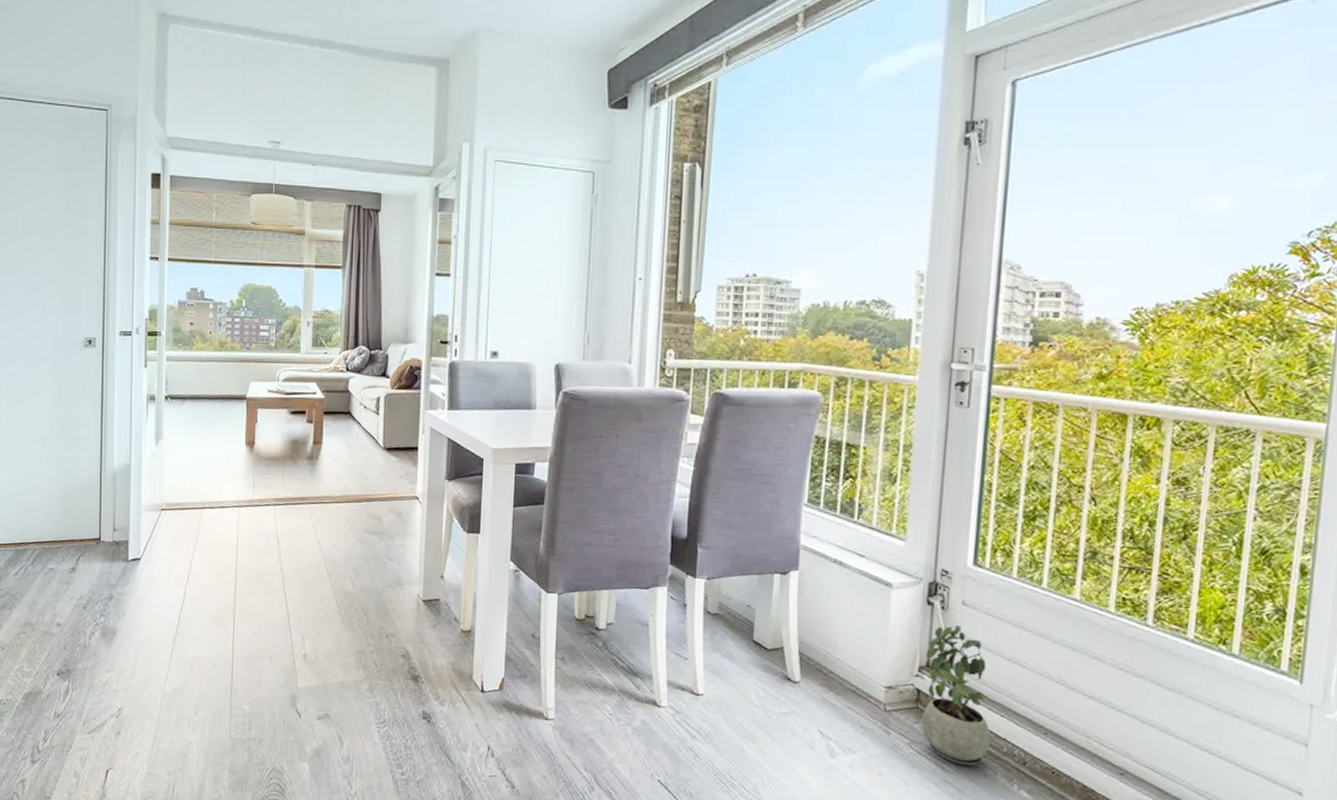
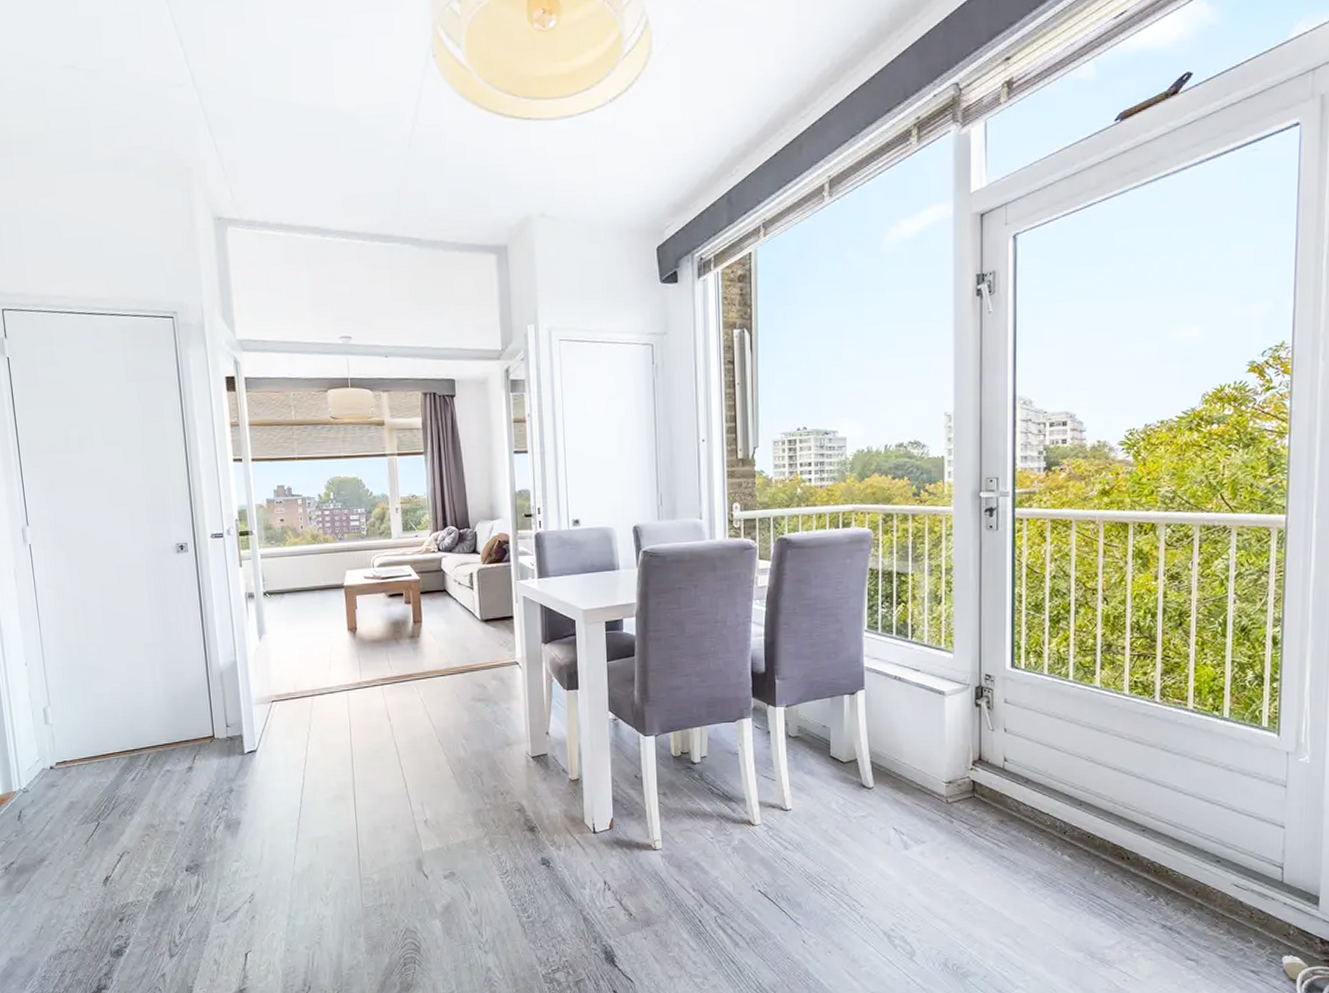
potted plant: present [922,626,991,766] -> none [977,722,1036,842]

